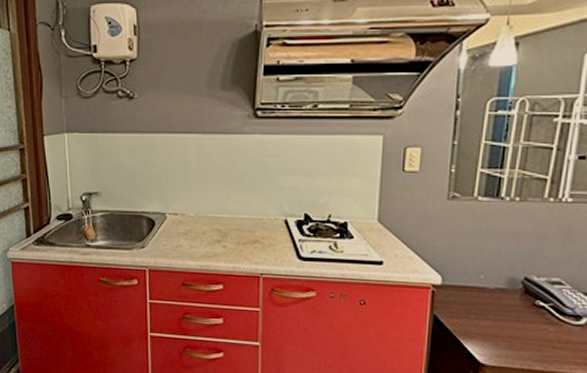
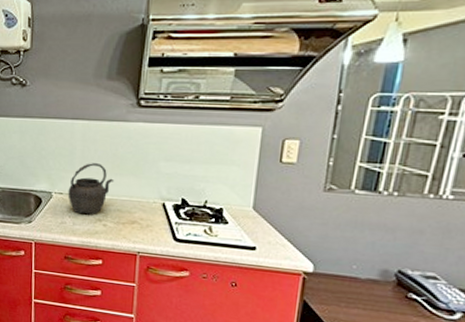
kettle: none [183,180,233,236] -> present [68,163,115,215]

